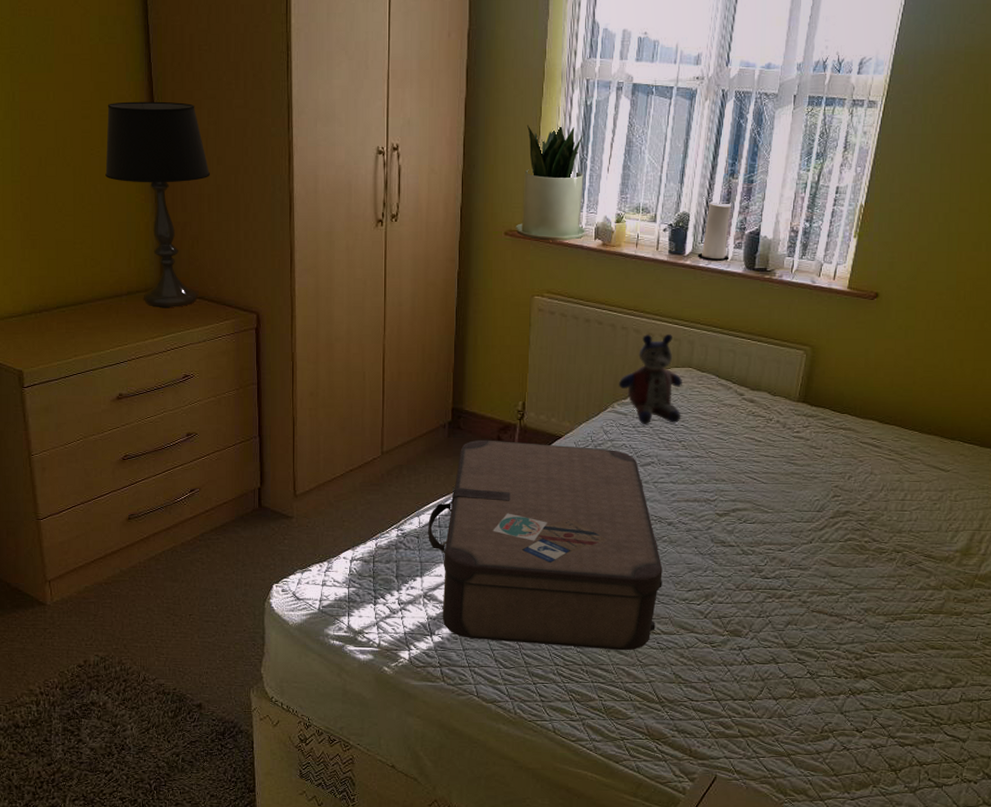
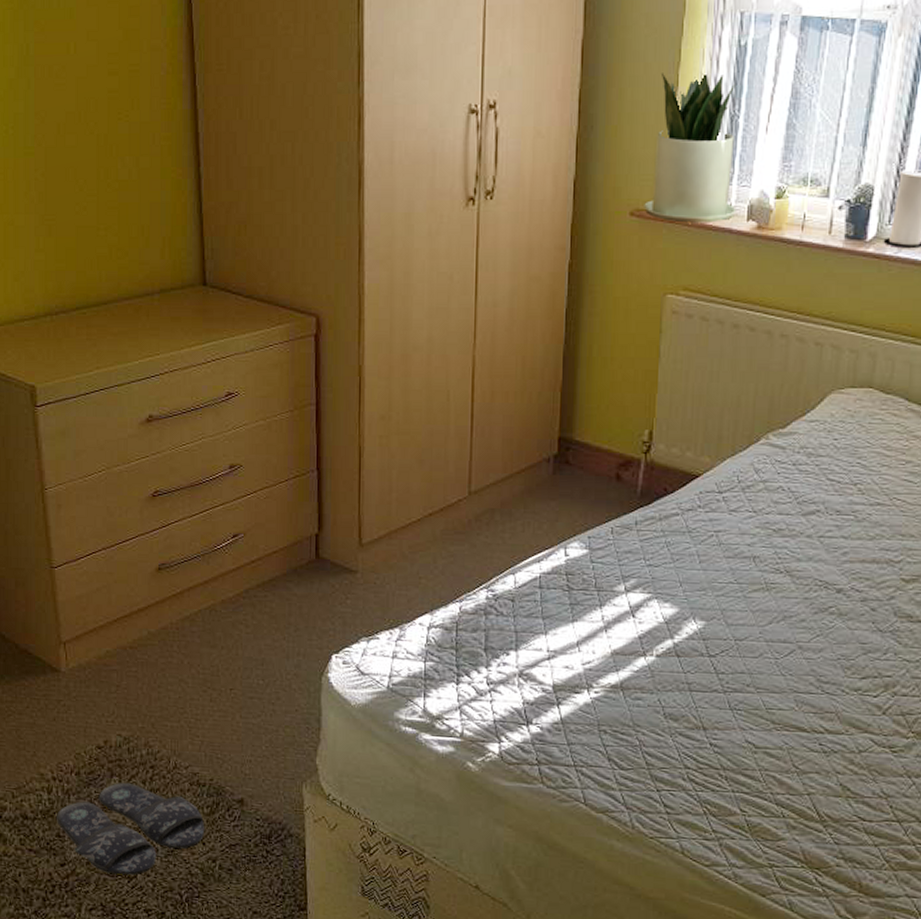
slippers: none [44,694,170,771] -> present [57,782,205,875]
table lamp: present [105,101,211,307] -> none [135,51,263,308]
suitcase: present [428,439,663,651] -> none [525,478,829,753]
stuffed bear: present [618,333,683,424] -> none [774,343,861,461]

